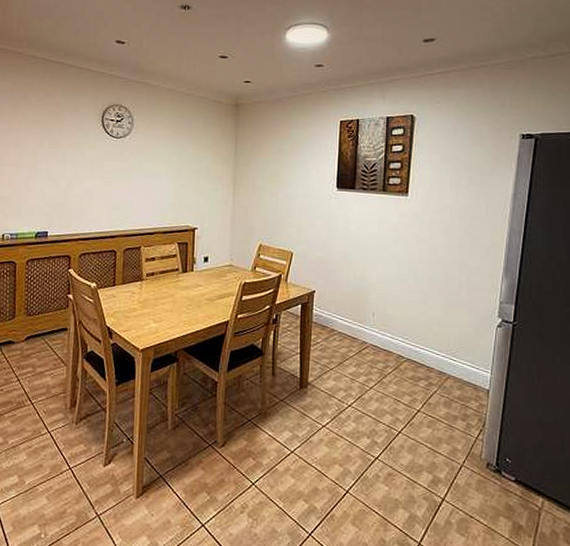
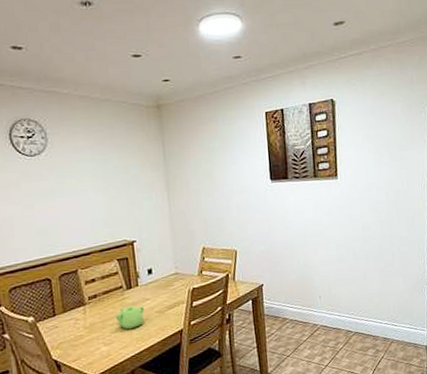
teapot: none [167,289,196,312] -> present [115,306,145,330]

